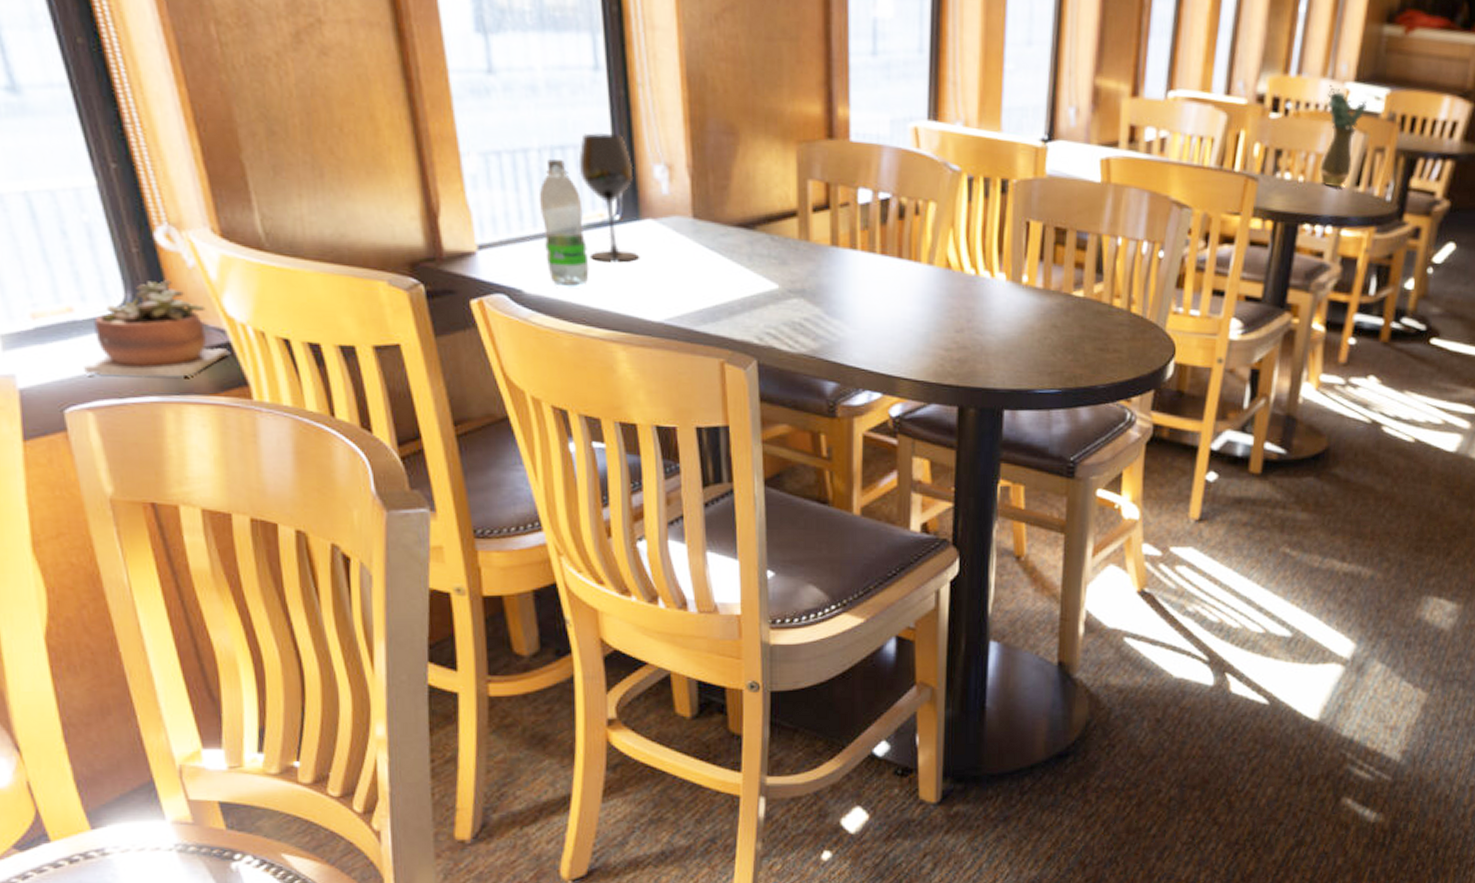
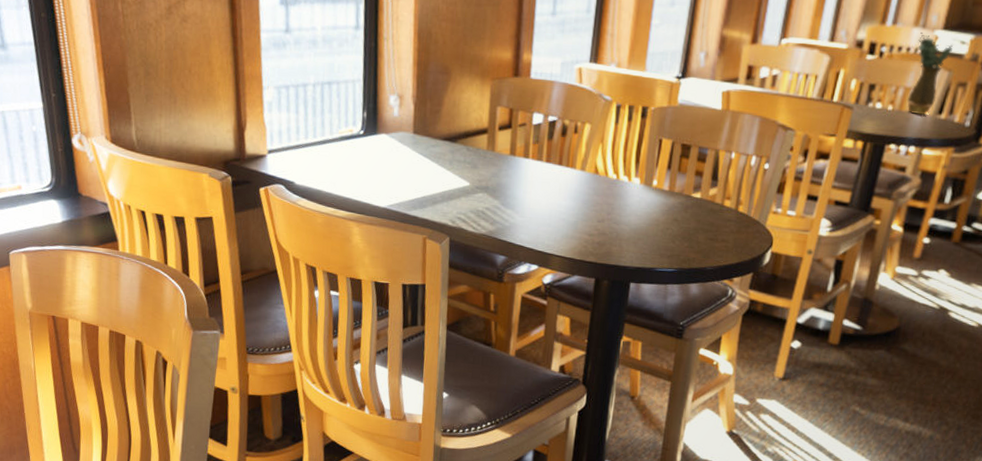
succulent plant: present [84,279,231,378] -> none [23,169,109,234]
bottle: present [538,159,589,288] -> none [310,91,340,181]
wineglass: present [578,132,639,263] -> none [339,72,376,164]

